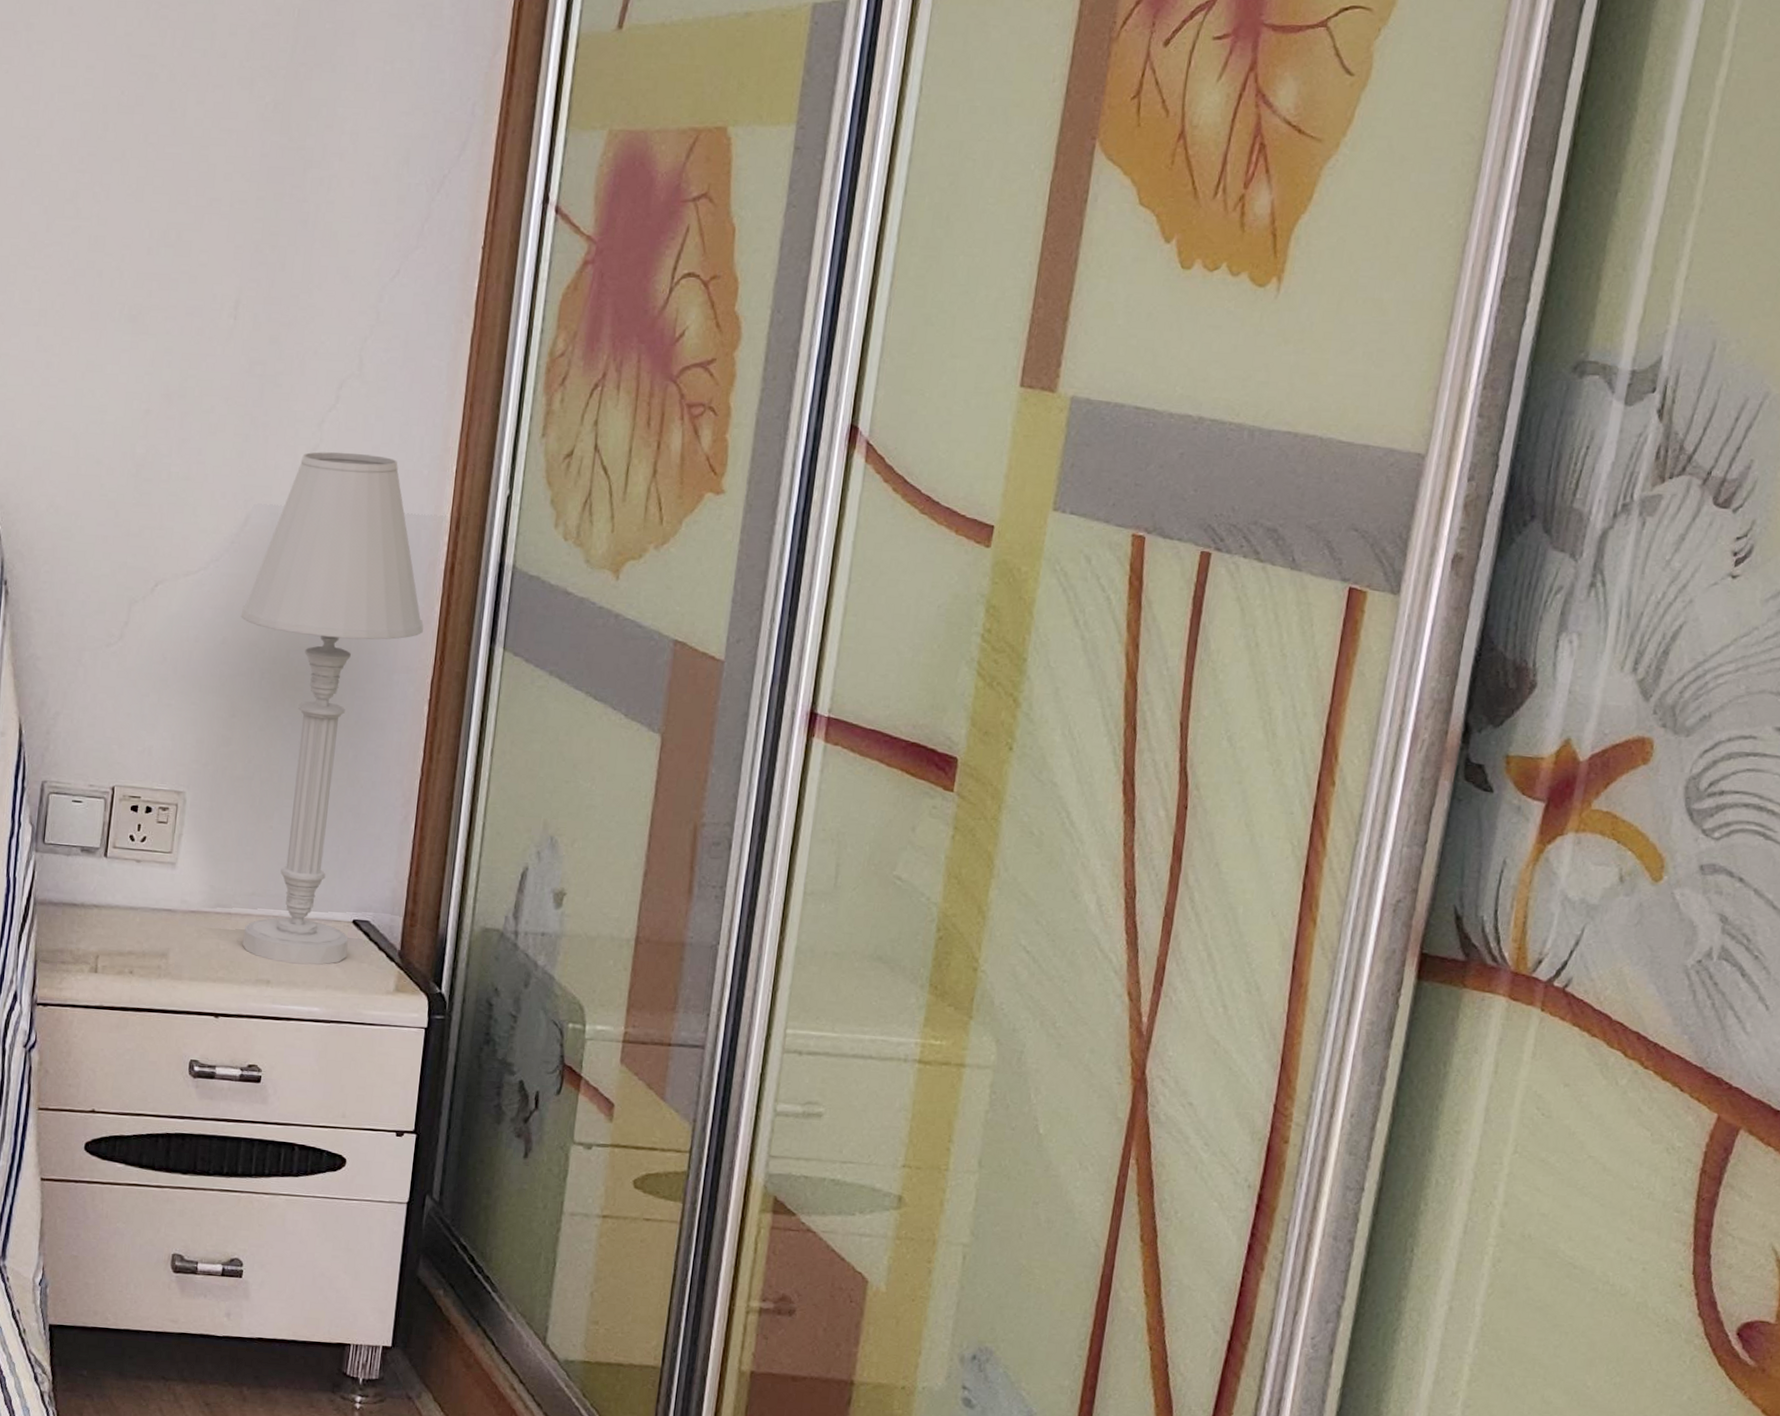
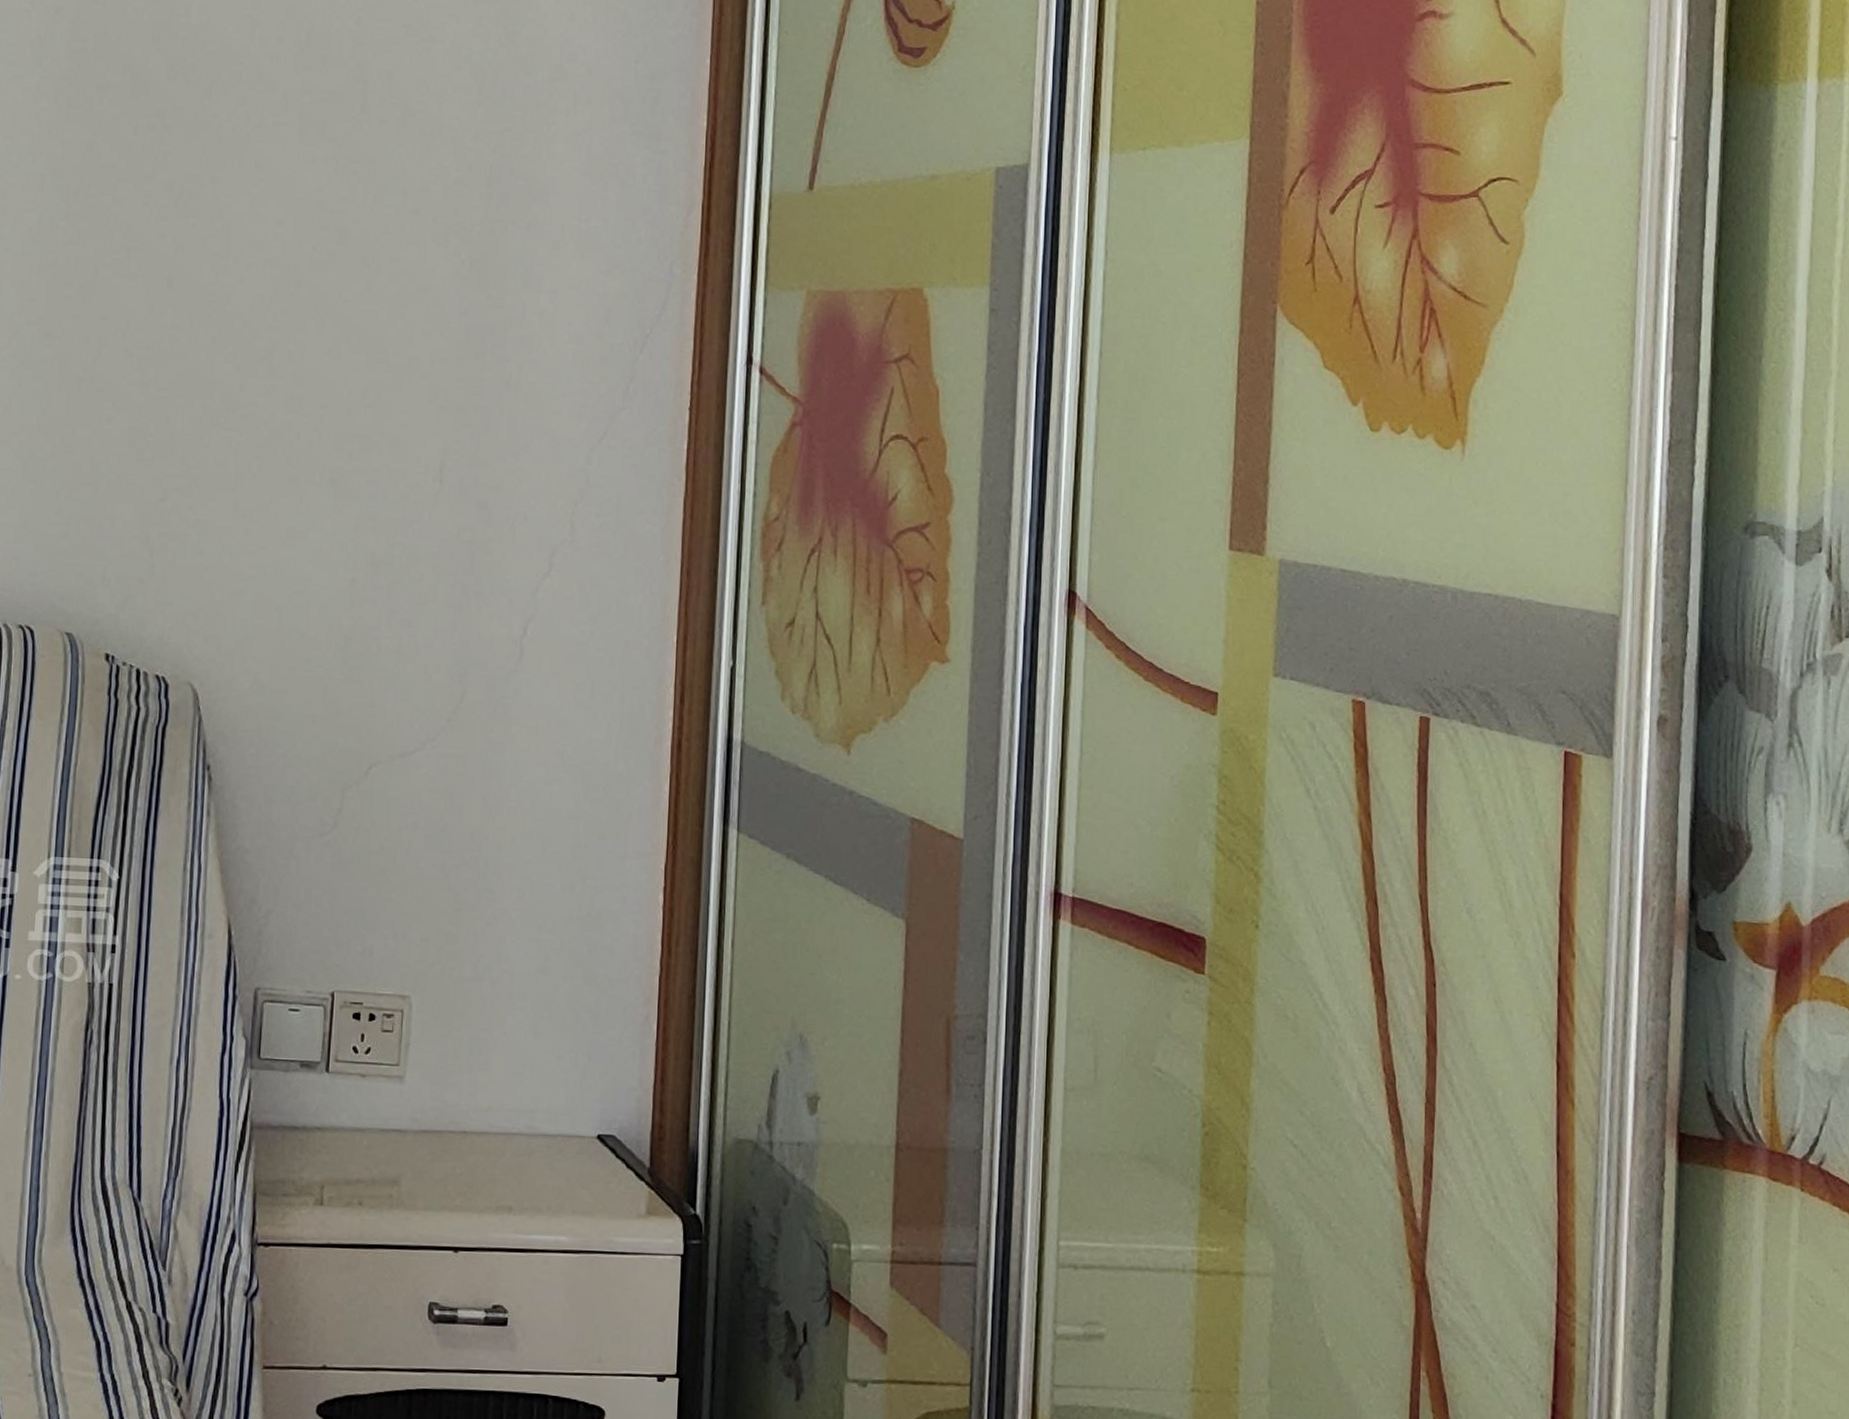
table lamp: present [240,452,424,966] -> none [461,622,653,1188]

